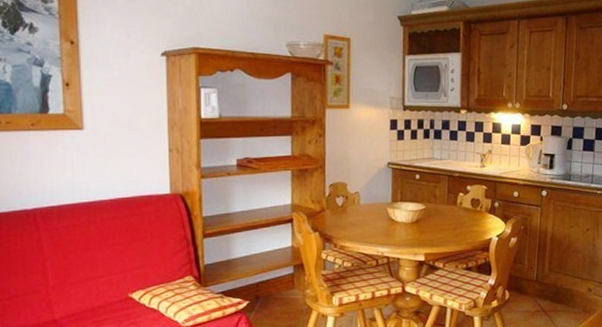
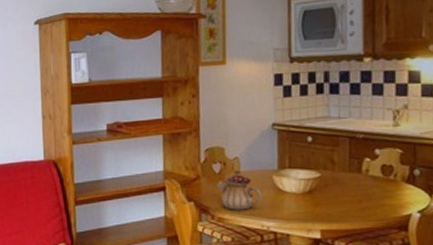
teapot: none [340,204,378,239] -> present [217,171,262,210]

